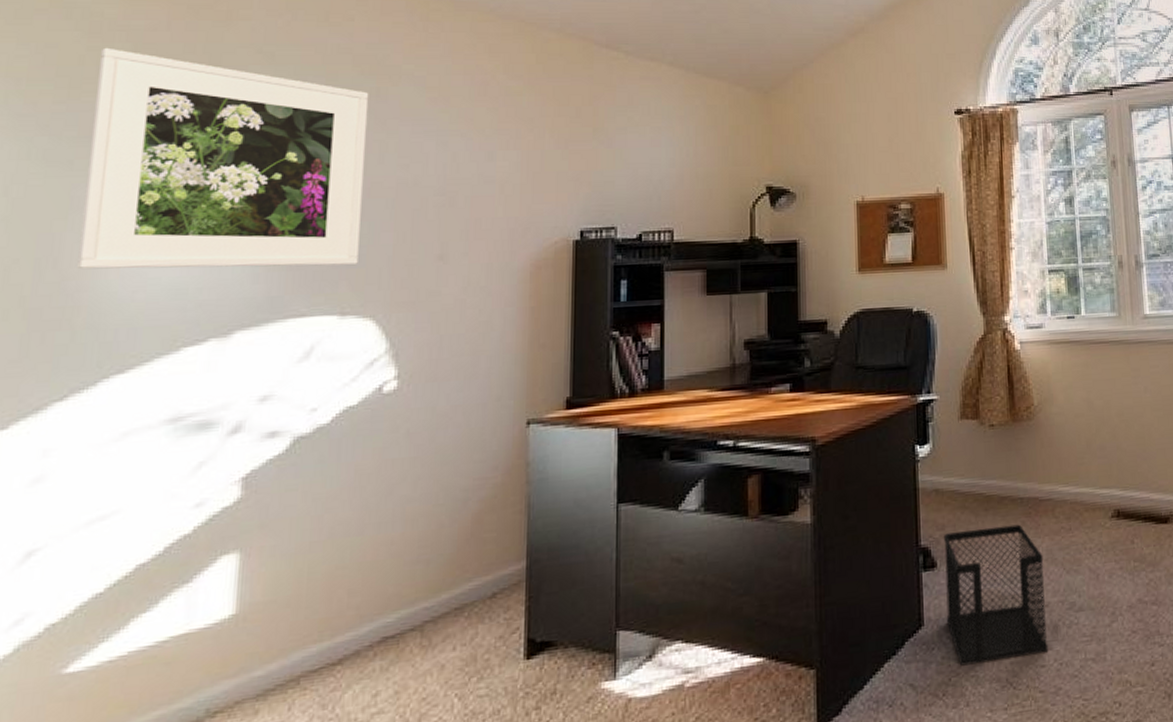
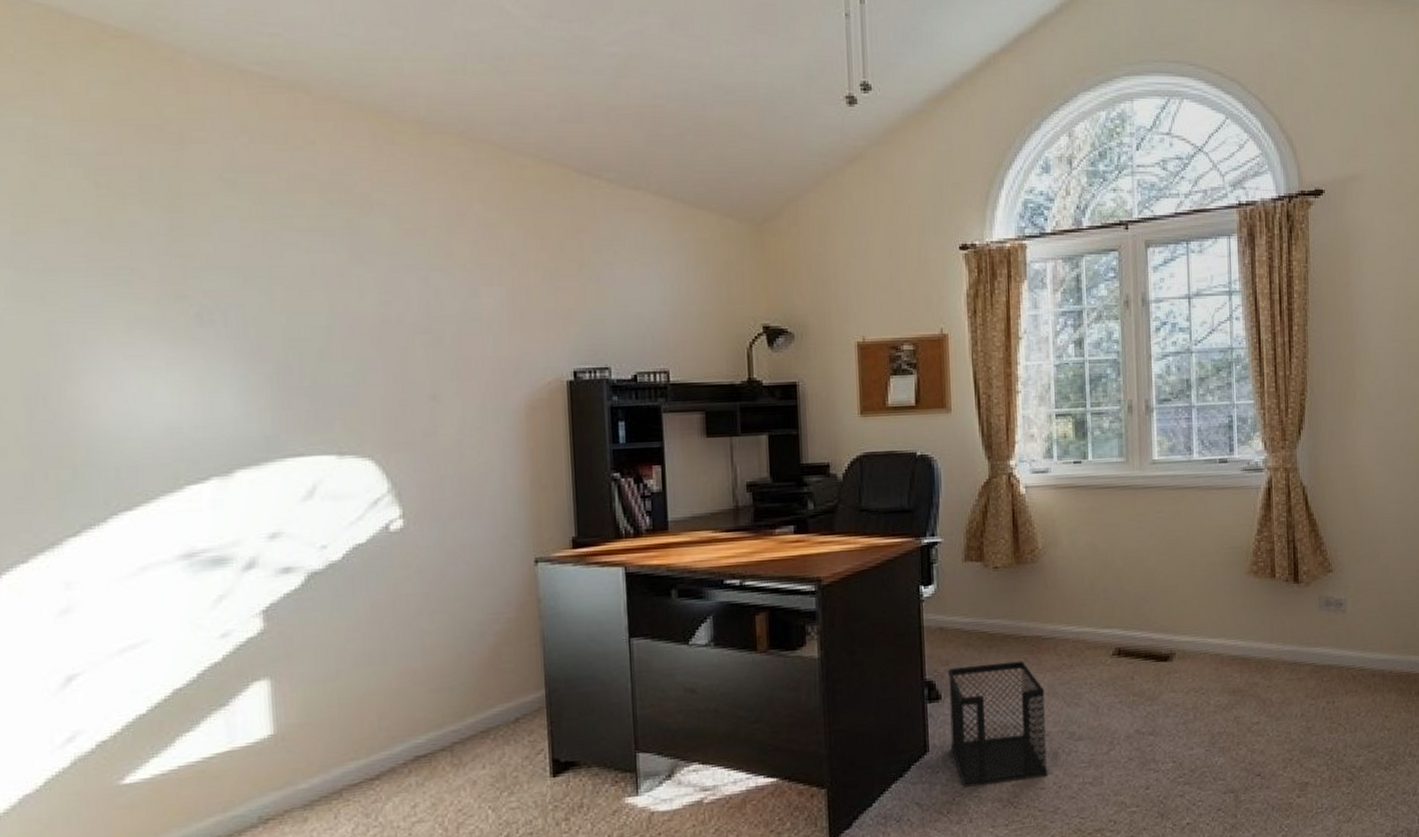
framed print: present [77,47,369,269] -> none [53,173,350,407]

